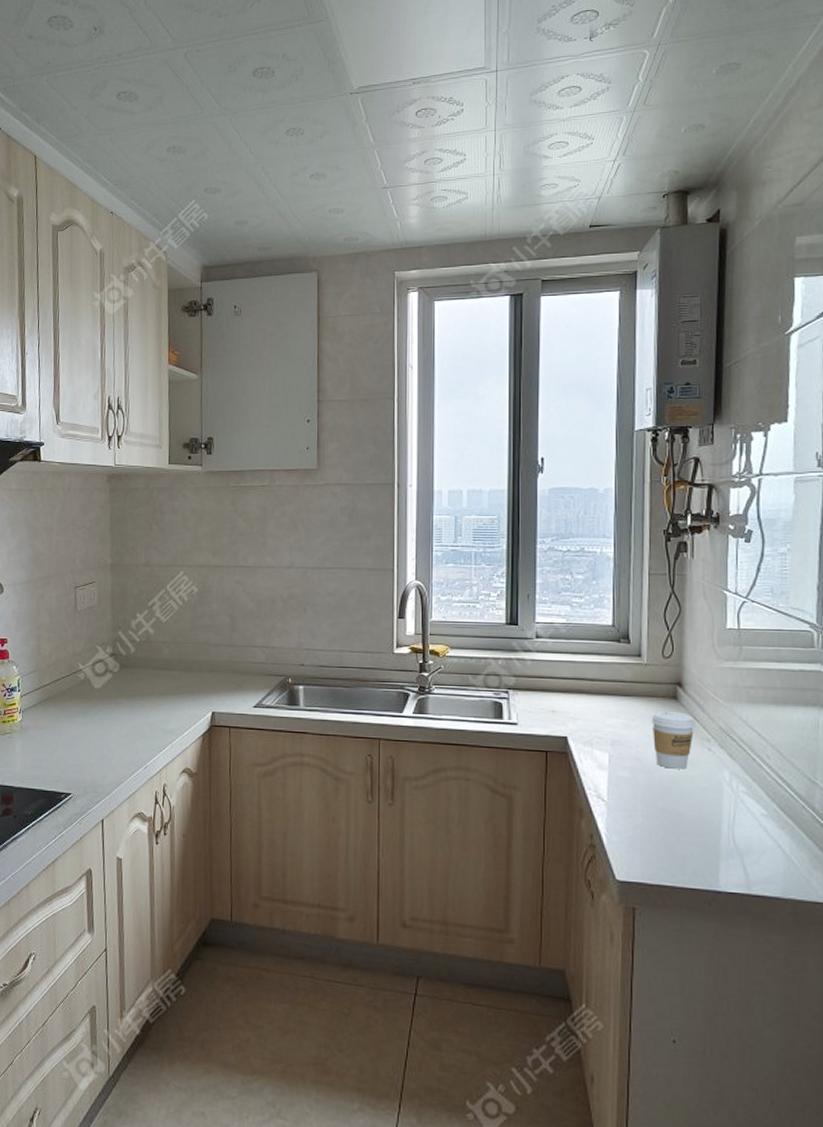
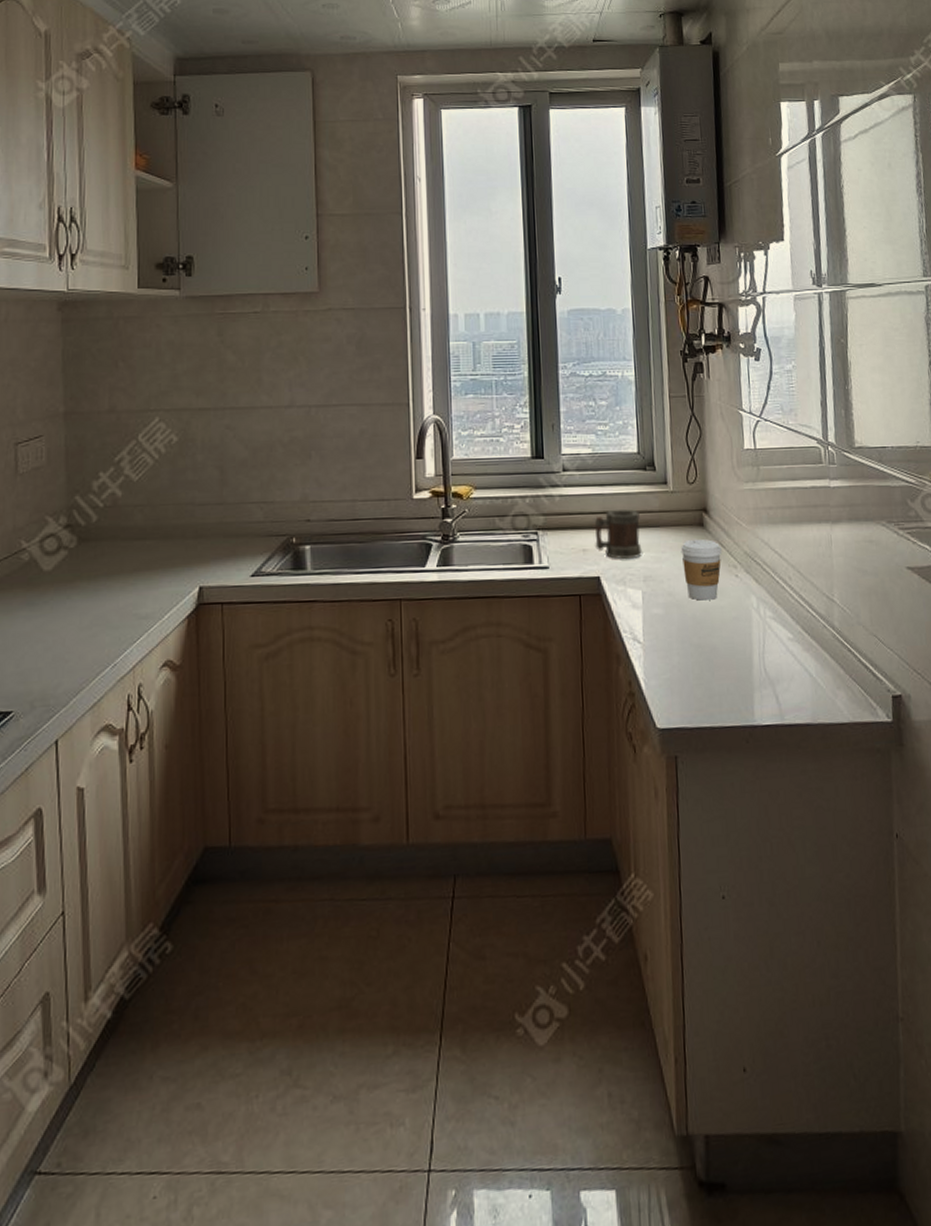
mug: none [564,677,611,723] -> present [595,509,642,559]

